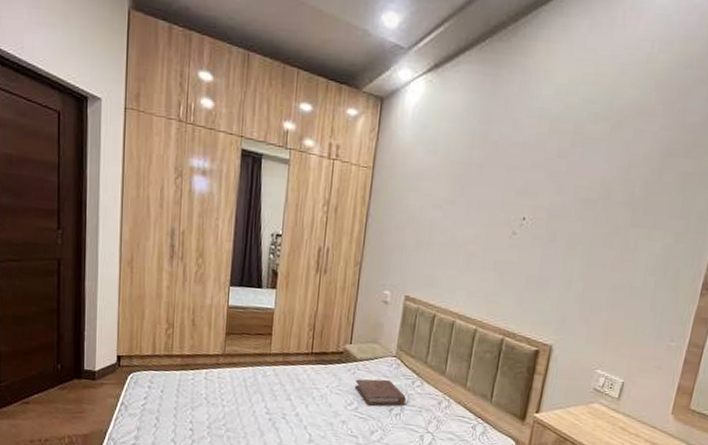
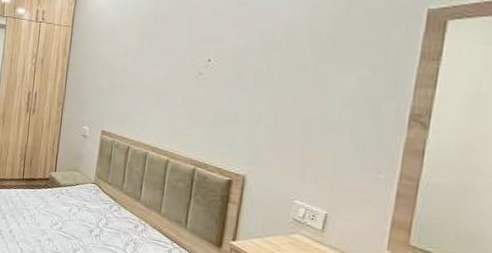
book: present [355,379,406,406] -> none [59,202,105,227]

